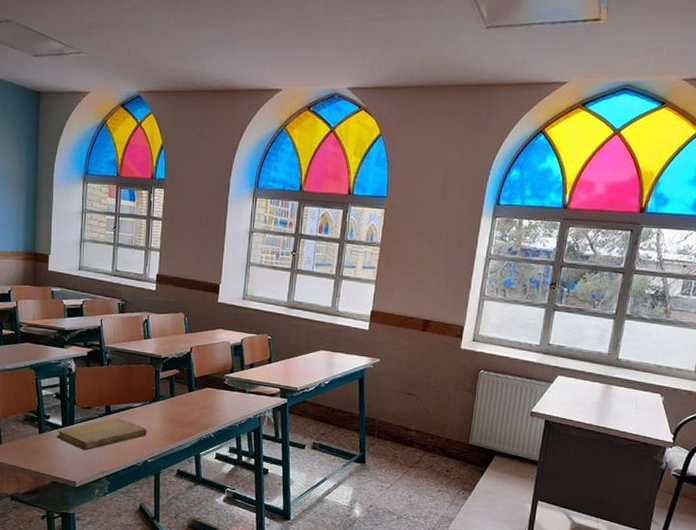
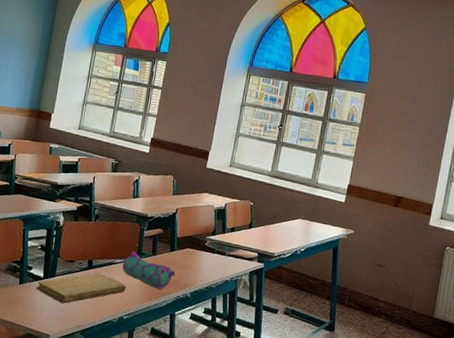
pencil case: none [141,394,196,431] -> present [122,251,176,290]

